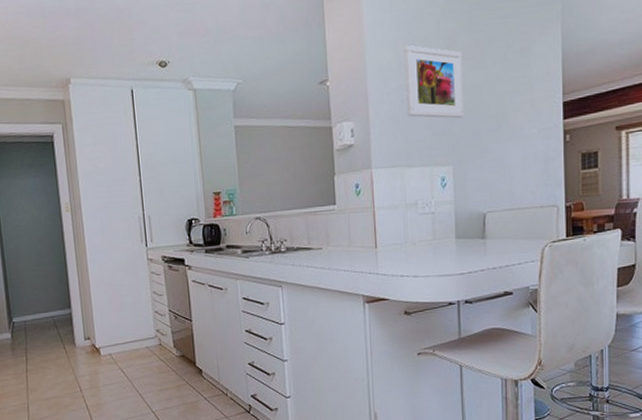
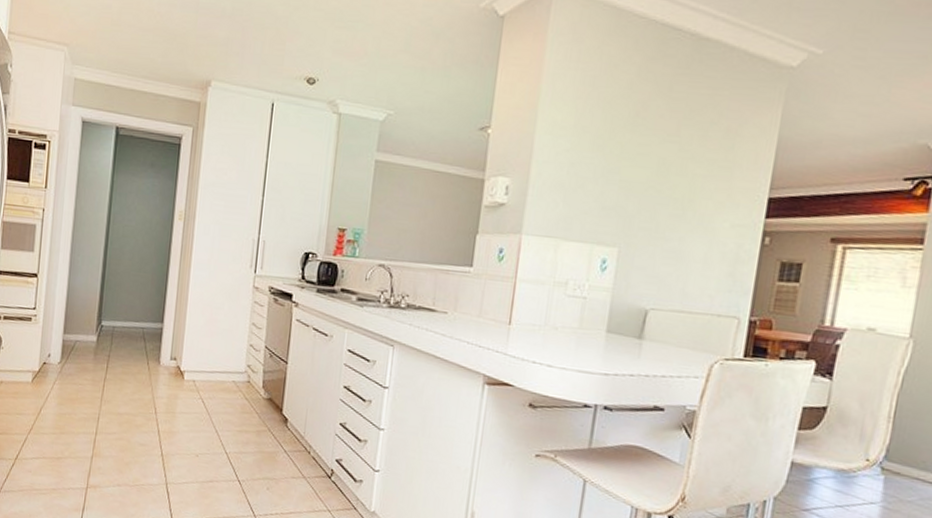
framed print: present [404,45,464,119] -> none [575,103,653,196]

